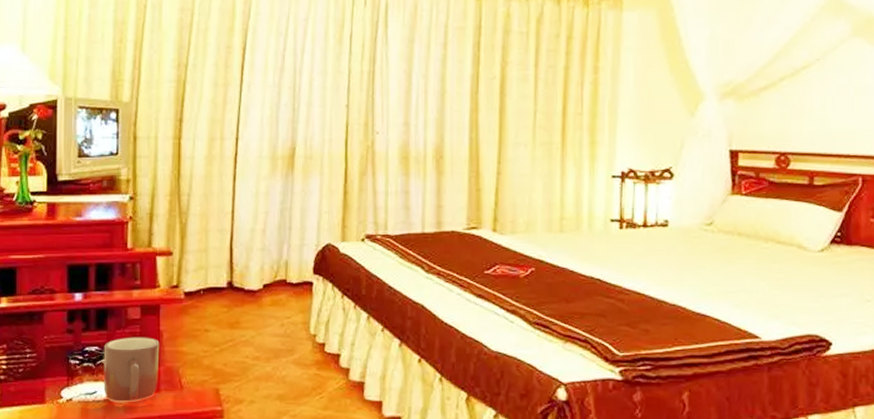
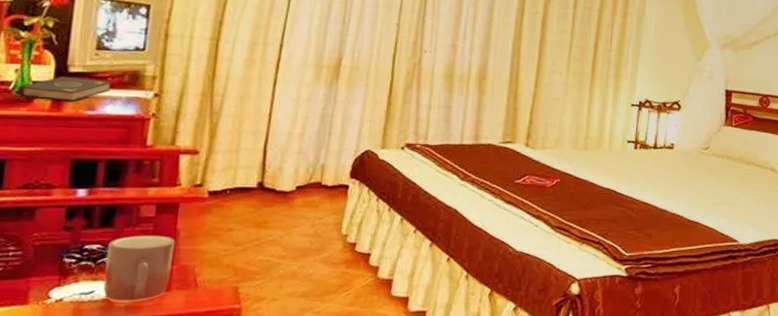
book: none [19,185,93,209] -> present [17,76,111,102]

